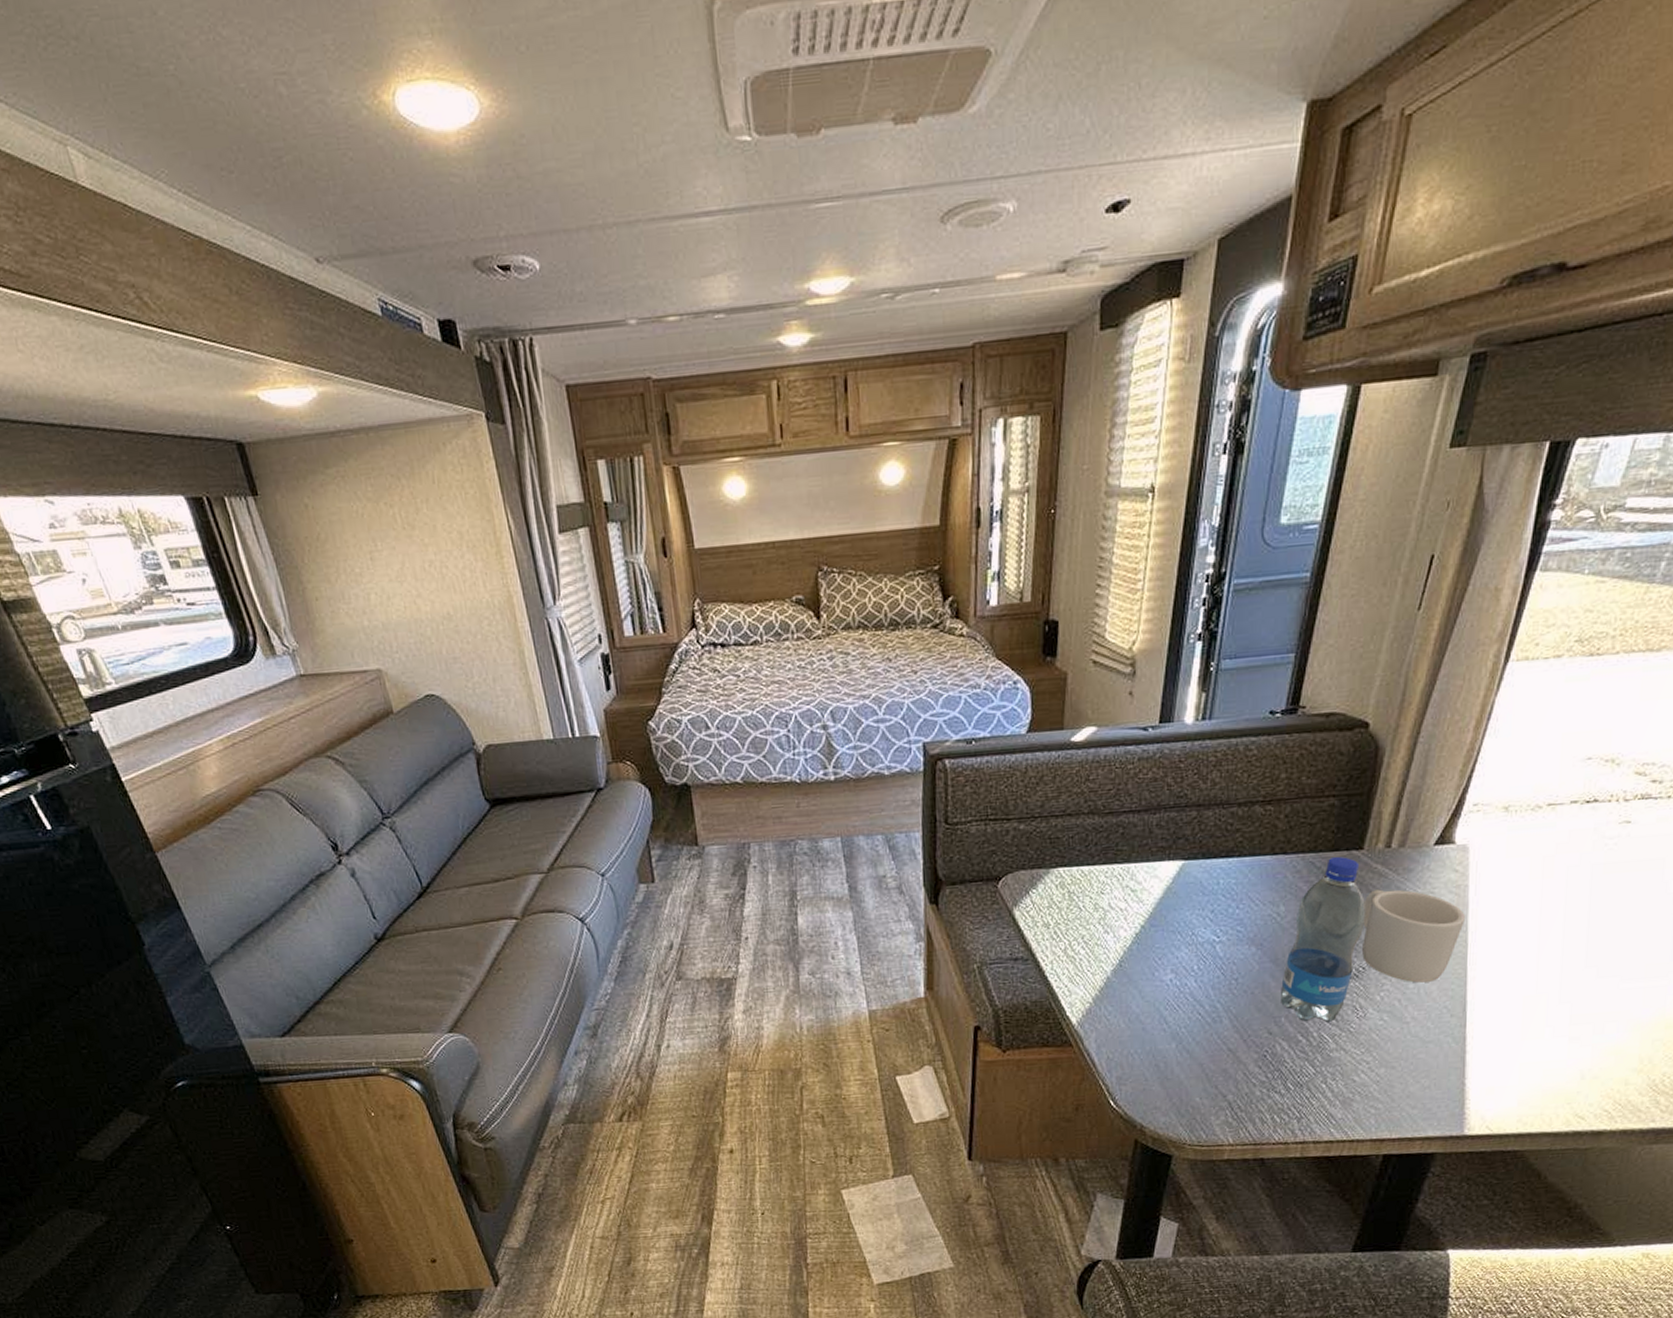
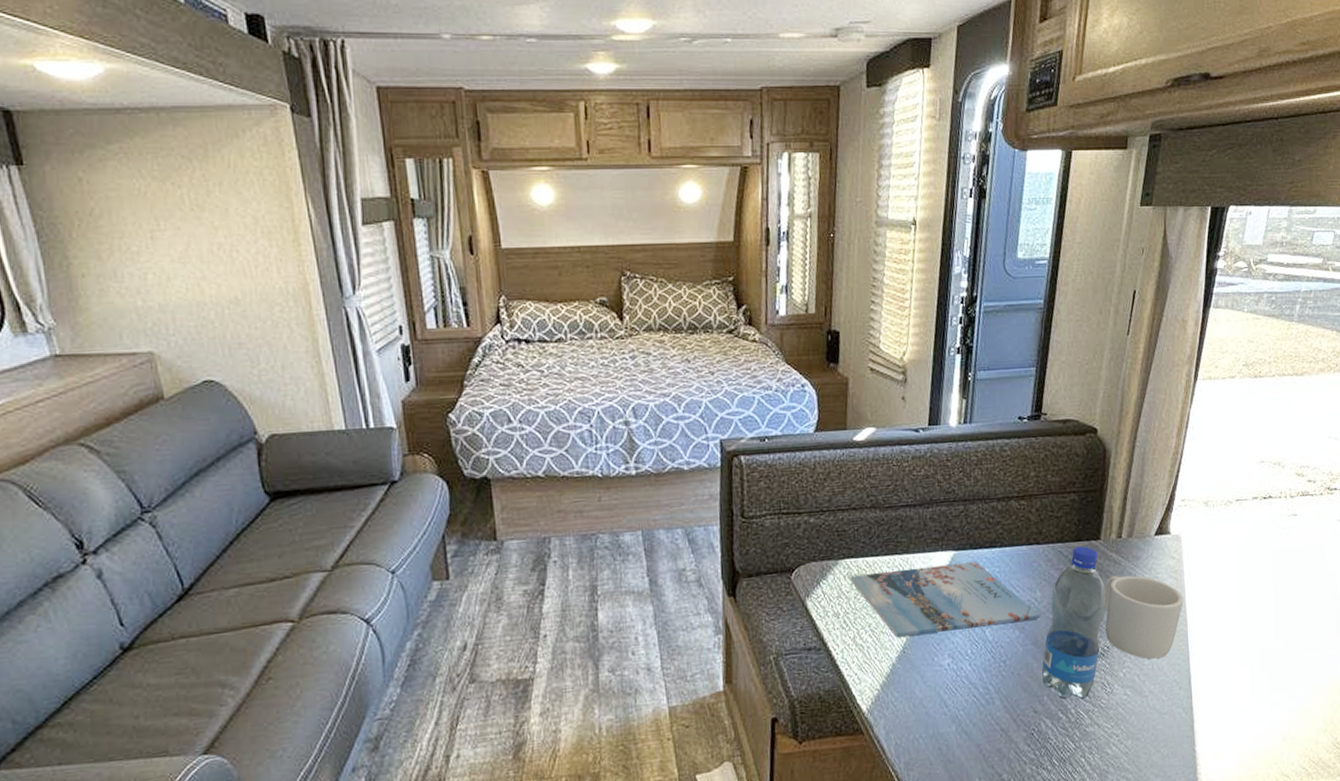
magazine: none [1062,872,1283,950] -> present [850,562,1041,637]

